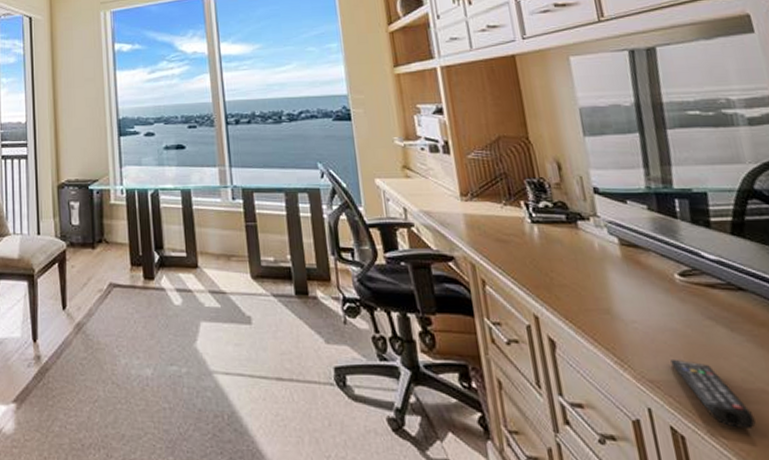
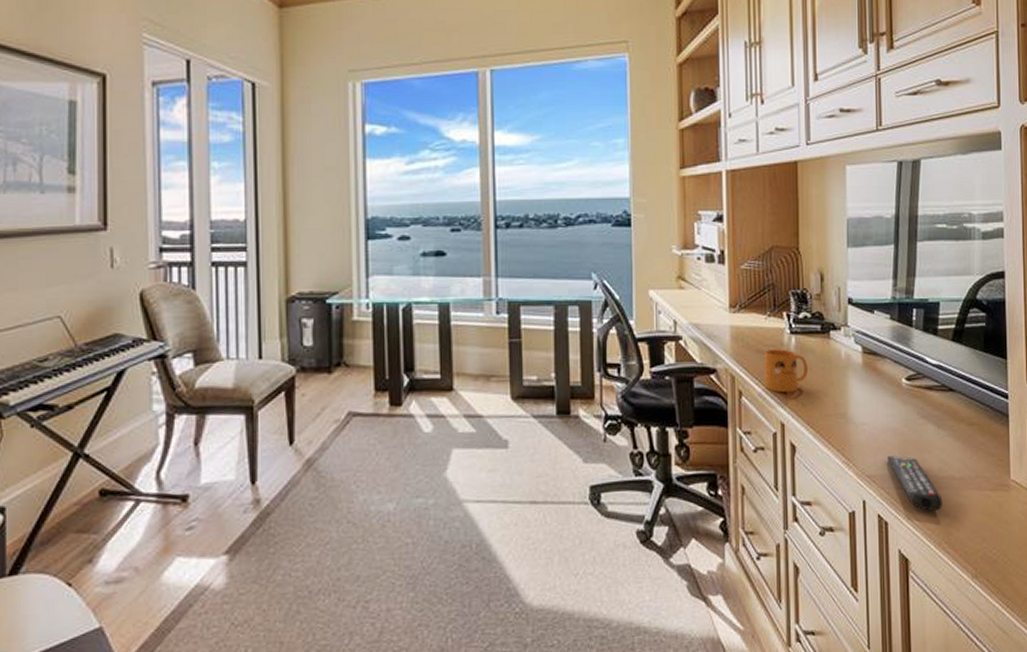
mug: none [505,238,558,284] -> present [765,349,808,393]

